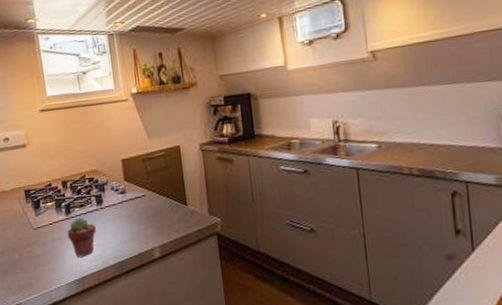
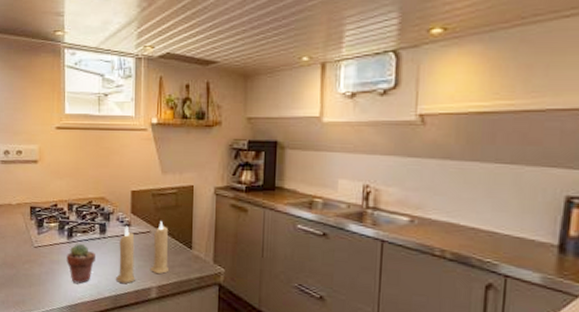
candle: none [117,183,169,249] -> present [116,221,170,283]

